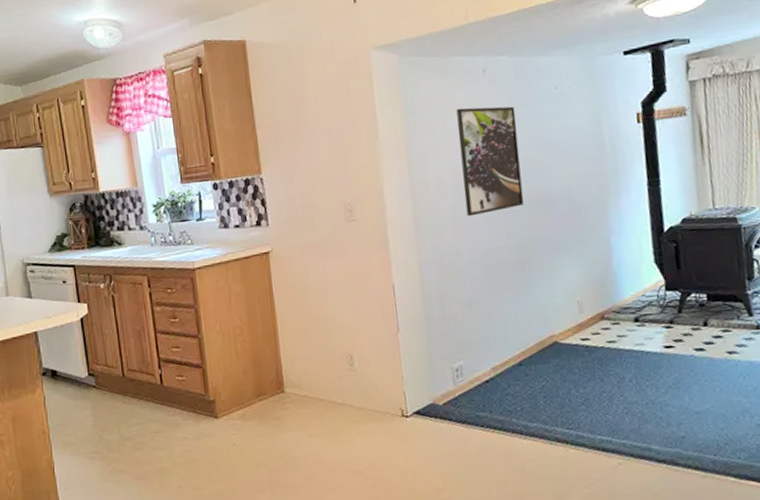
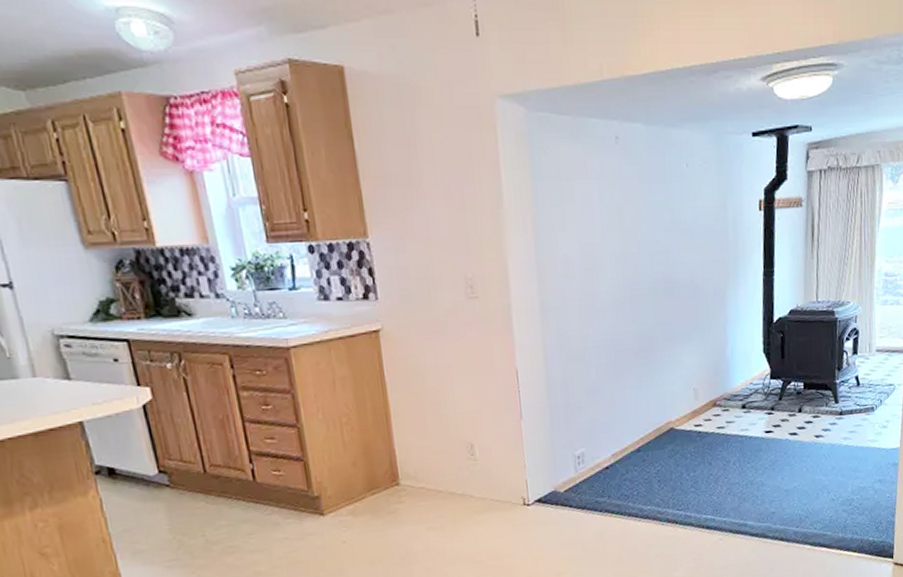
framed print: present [456,106,524,217] -> none [587,178,650,299]

